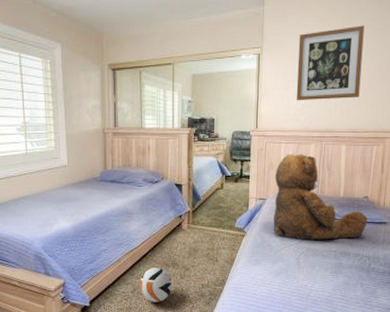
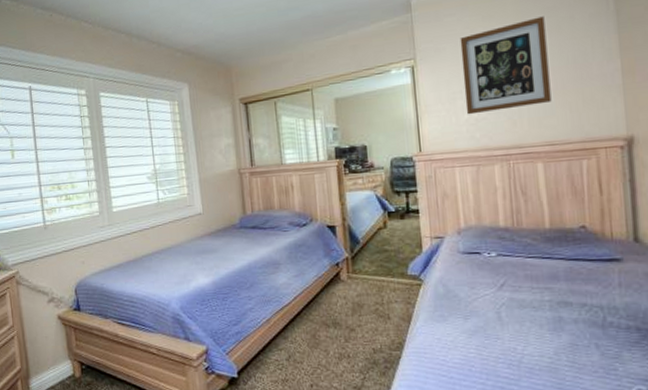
ball: present [140,268,173,302] -> none [295,329,336,373]
teddy bear: present [273,153,369,240] -> none [452,178,592,287]

